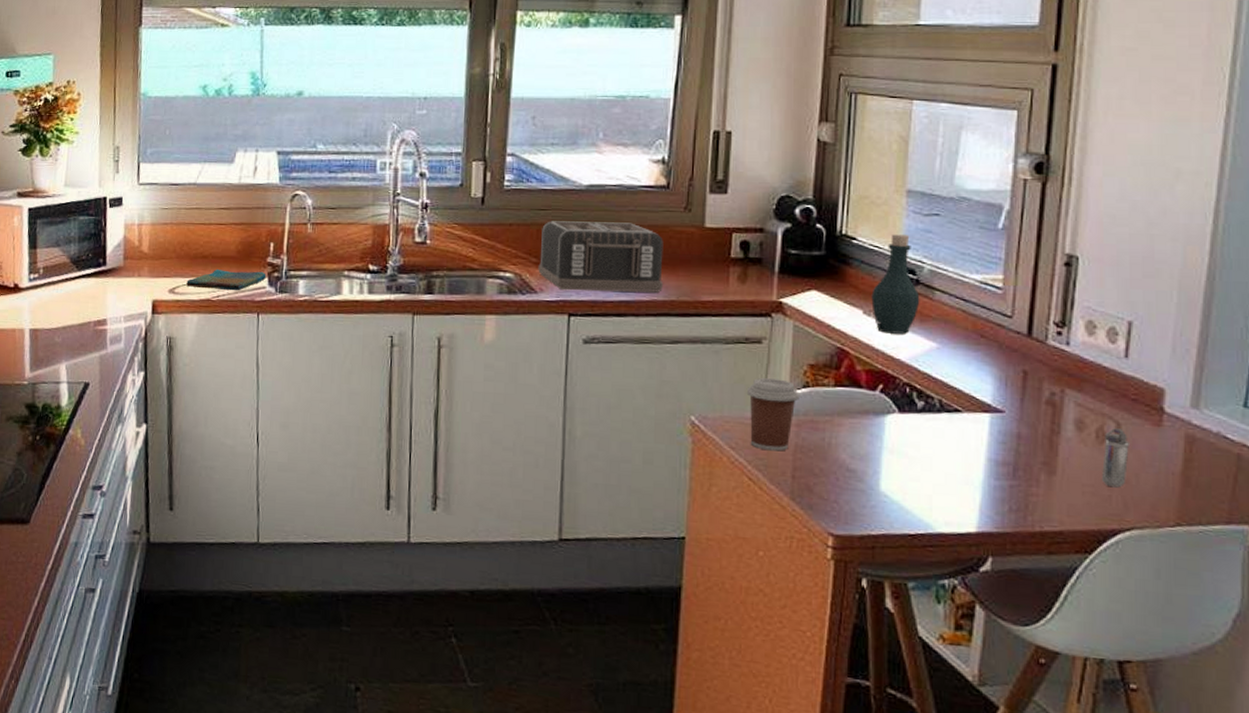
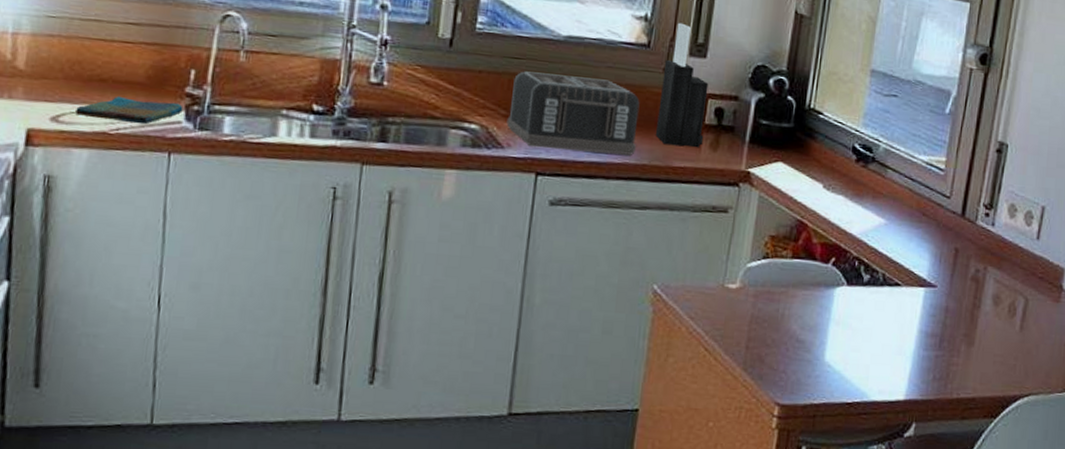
knife block: none [681,162,732,282] -> present [655,22,709,148]
coffee cup: present [746,378,799,451] -> none [709,248,759,322]
bottle: present [871,234,920,334] -> none [831,112,874,210]
shaker: present [1102,428,1129,488] -> none [1010,303,1034,358]

